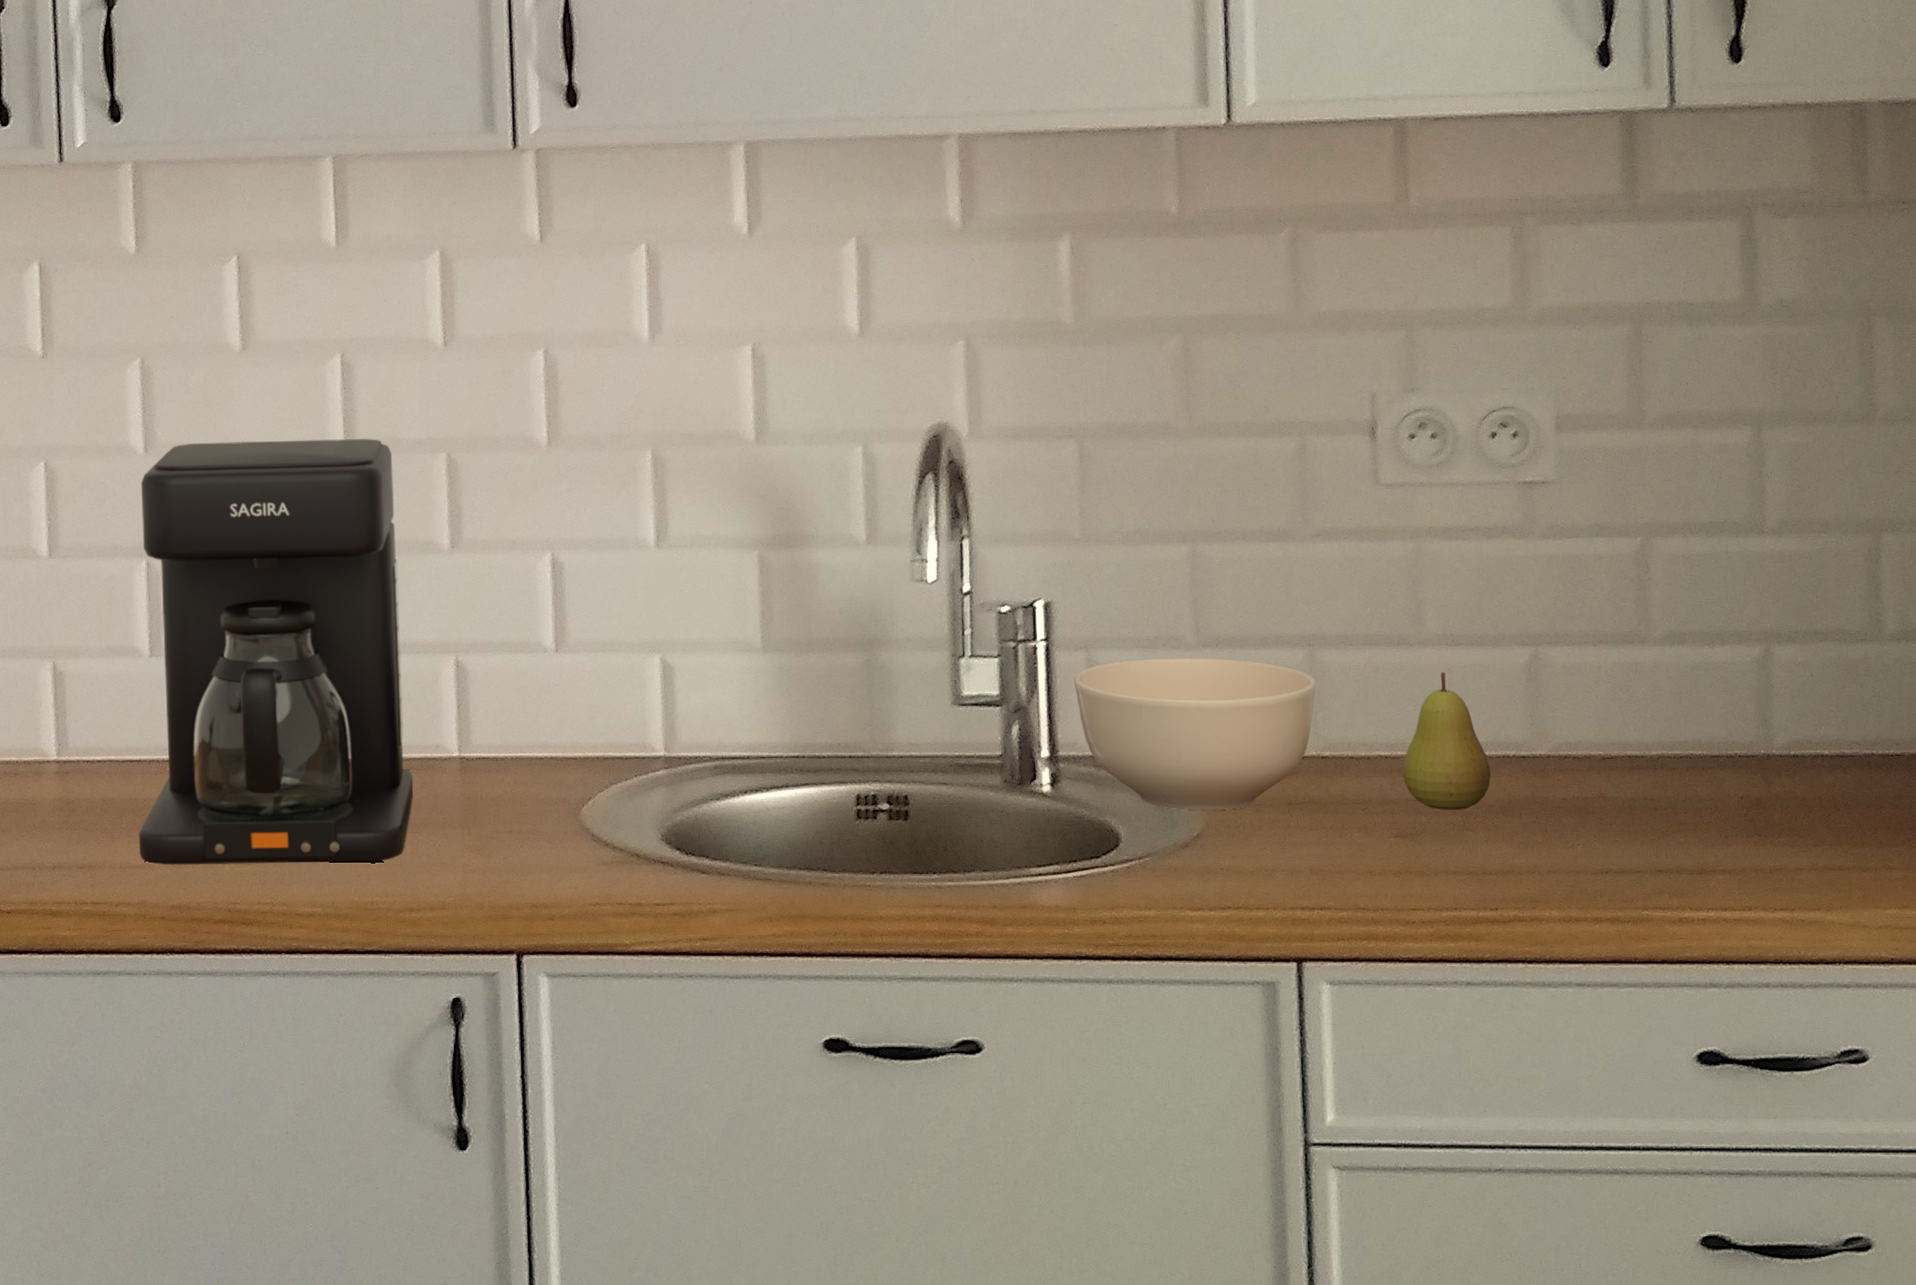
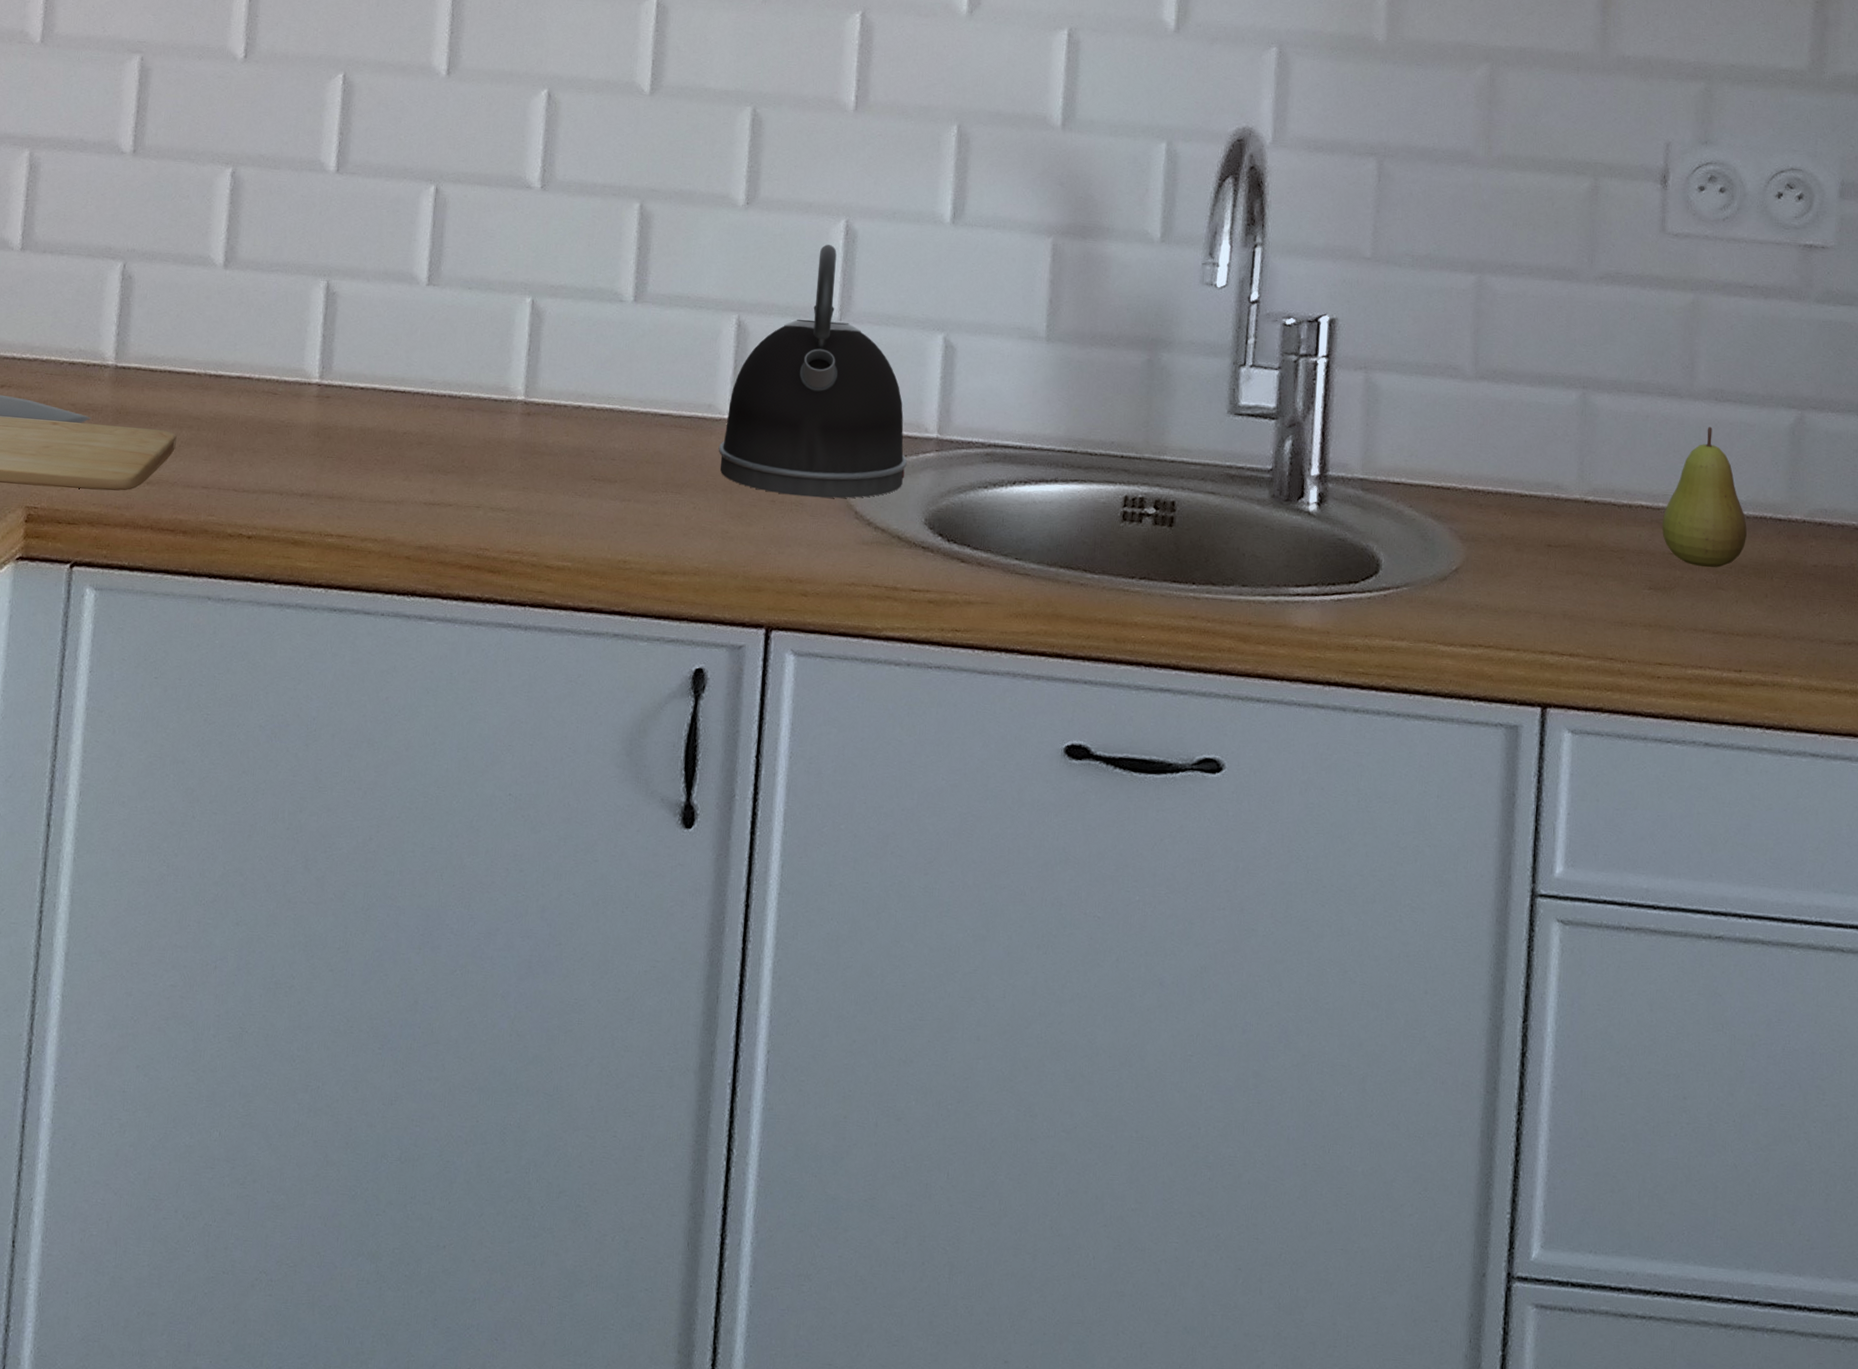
coffee maker: present [139,439,414,866] -> none [392,70,698,520]
kettle: none [450,579,638,825] -> present [718,245,908,499]
bowl: present [1073,657,1316,811] -> none [1350,385,1587,546]

